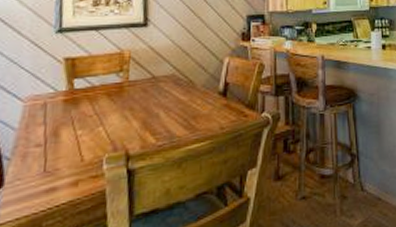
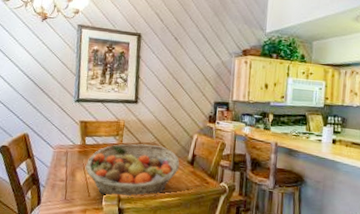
fruit basket: none [74,78,209,157] -> present [85,144,180,198]

